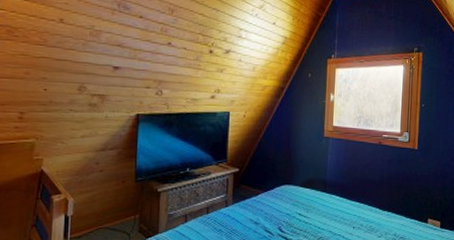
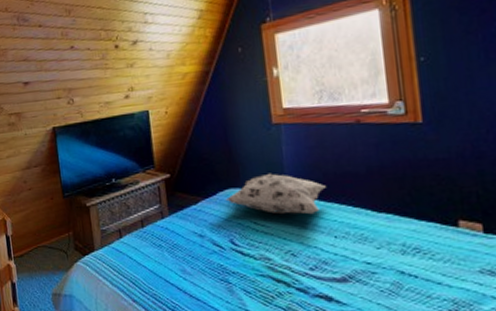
decorative pillow: none [280,175,353,210] -> present [225,173,326,215]

